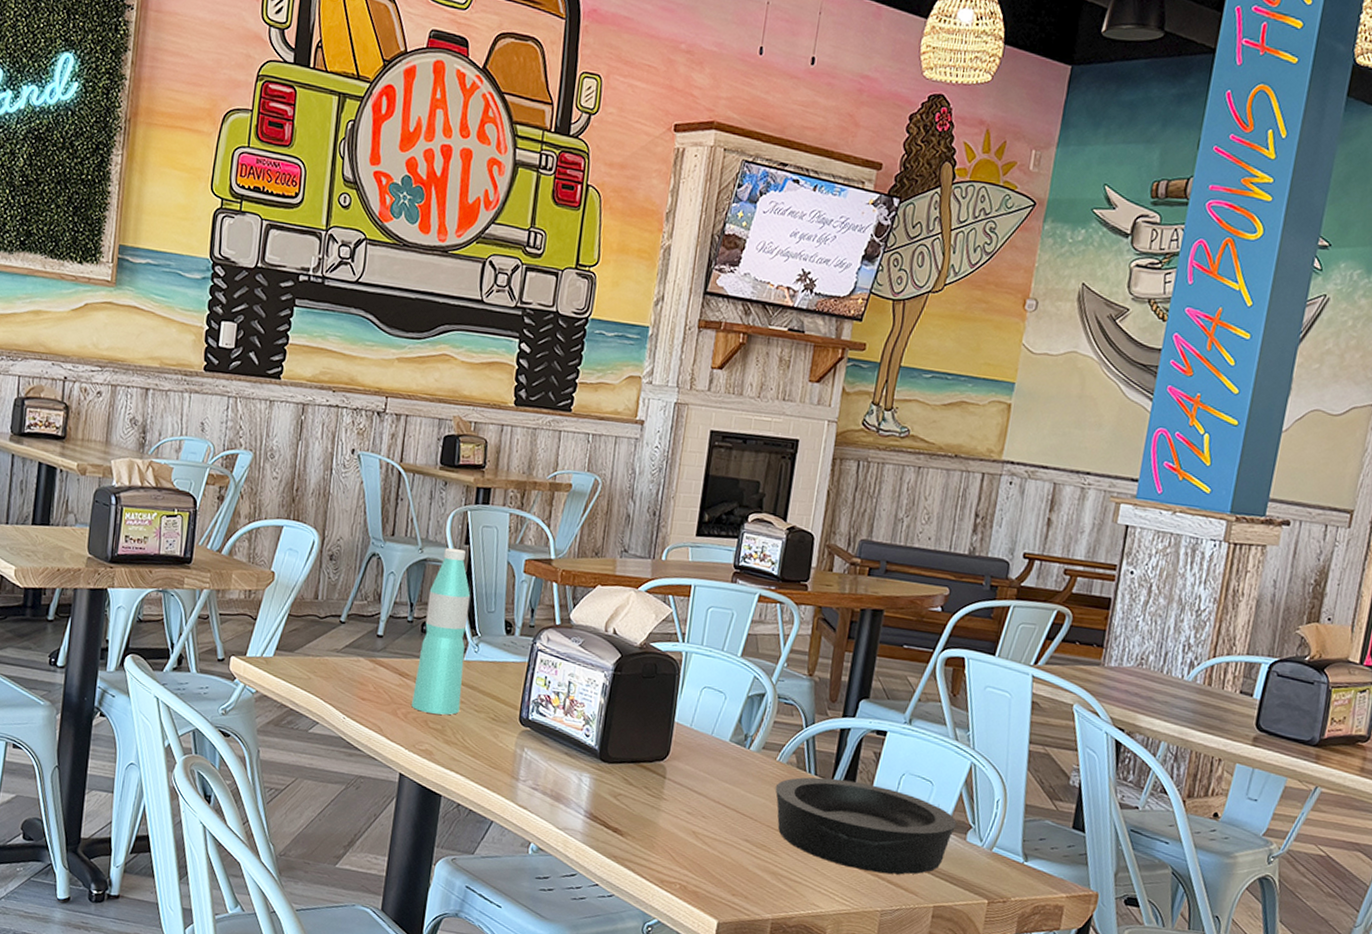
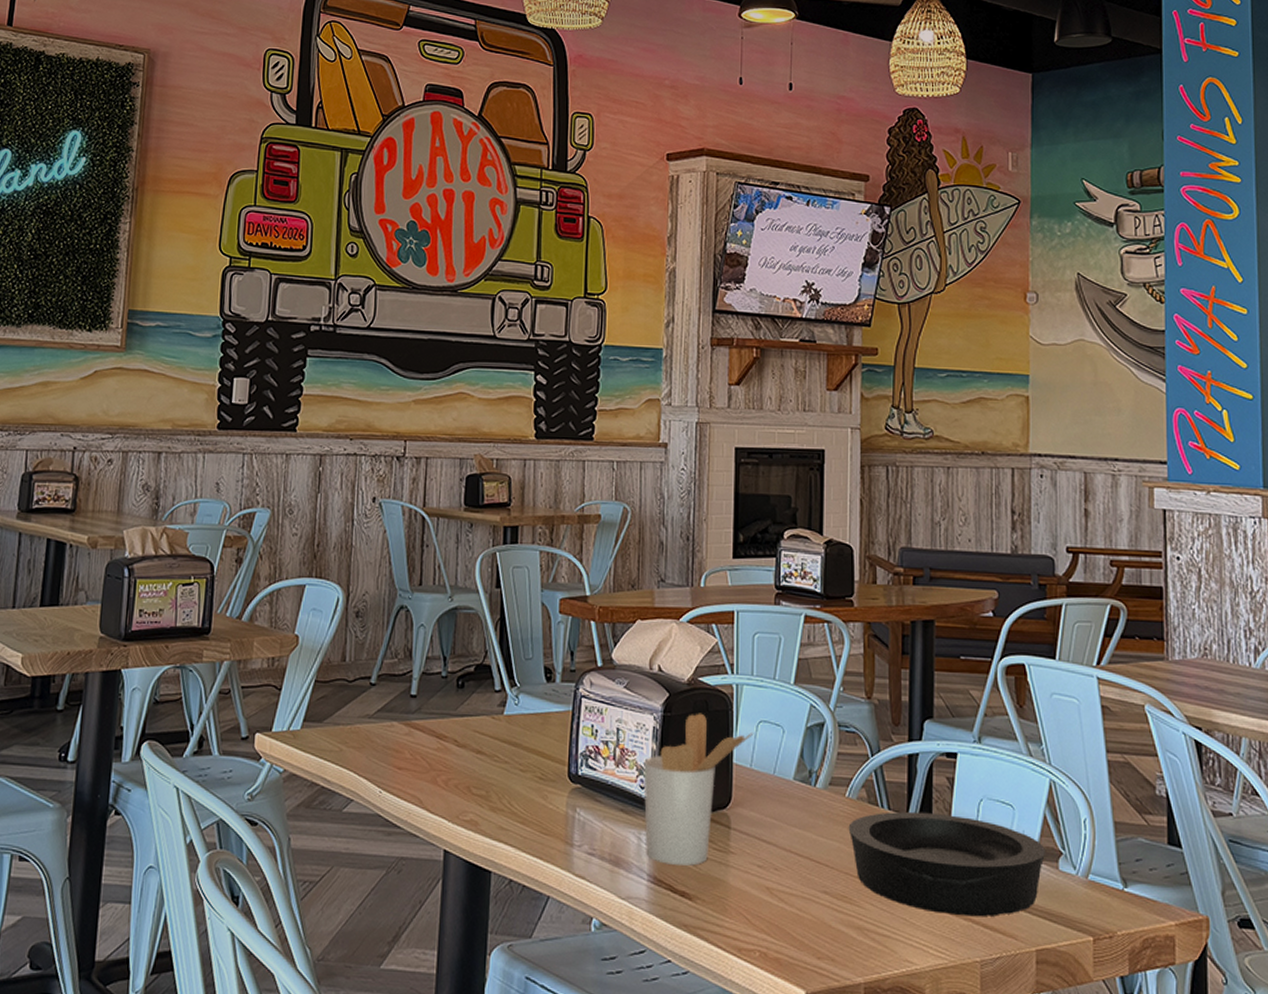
water bottle: present [411,548,471,715] -> none [452,594,506,778]
utensil holder: none [585,674,698,807] -> present [642,713,754,866]

